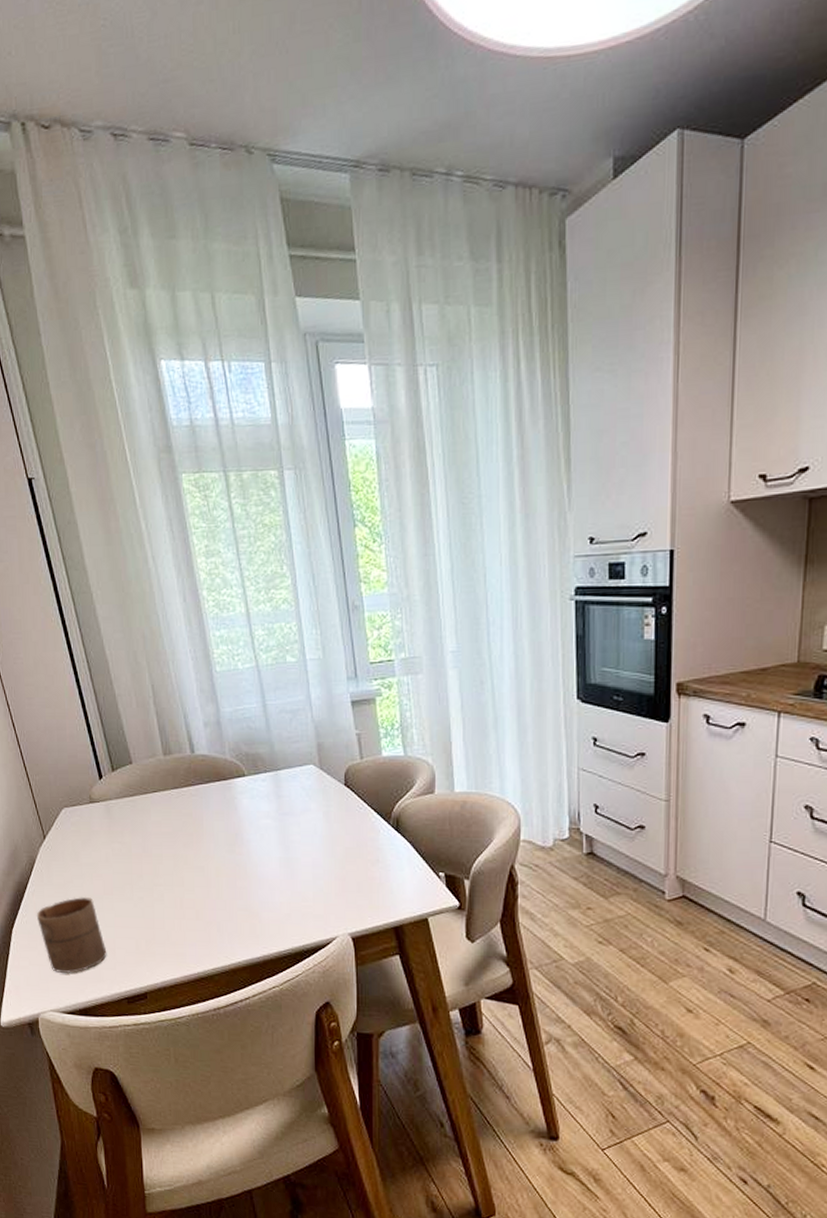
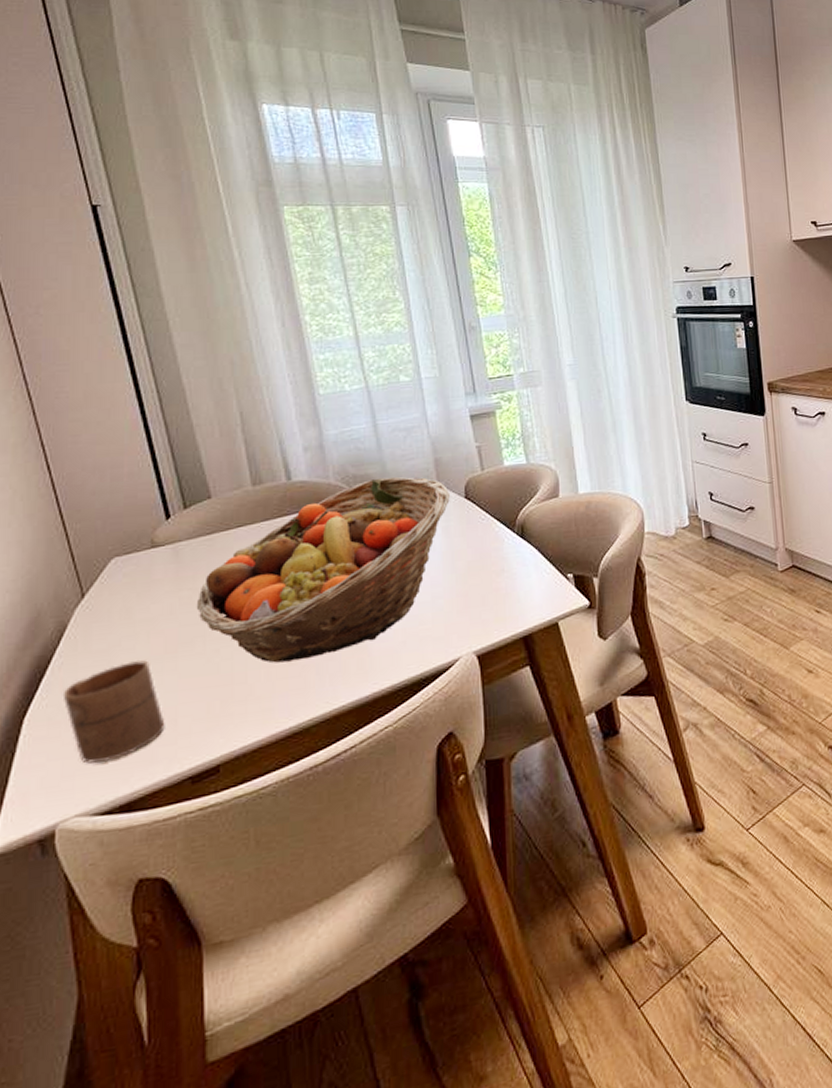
fruit basket: none [124,758,331,917] -> present [196,476,450,663]

